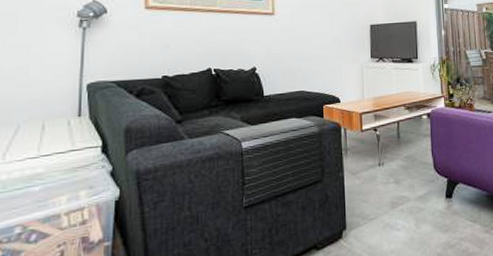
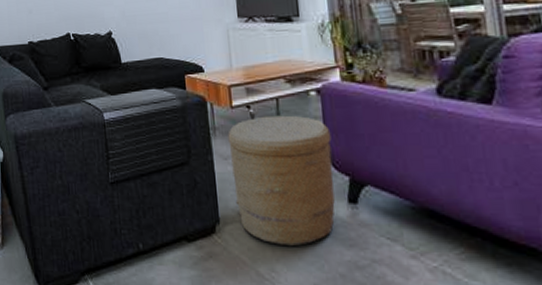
woven basket: none [357,135,437,239] -> present [228,115,335,247]

